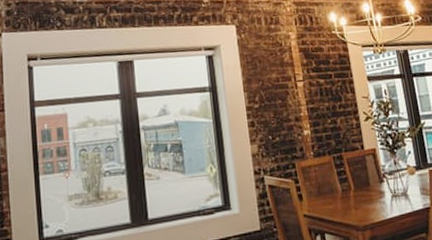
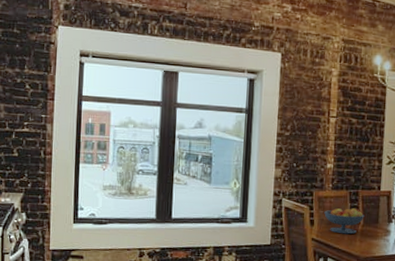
fruit bowl: none [311,173,354,205] -> present [324,207,365,235]

